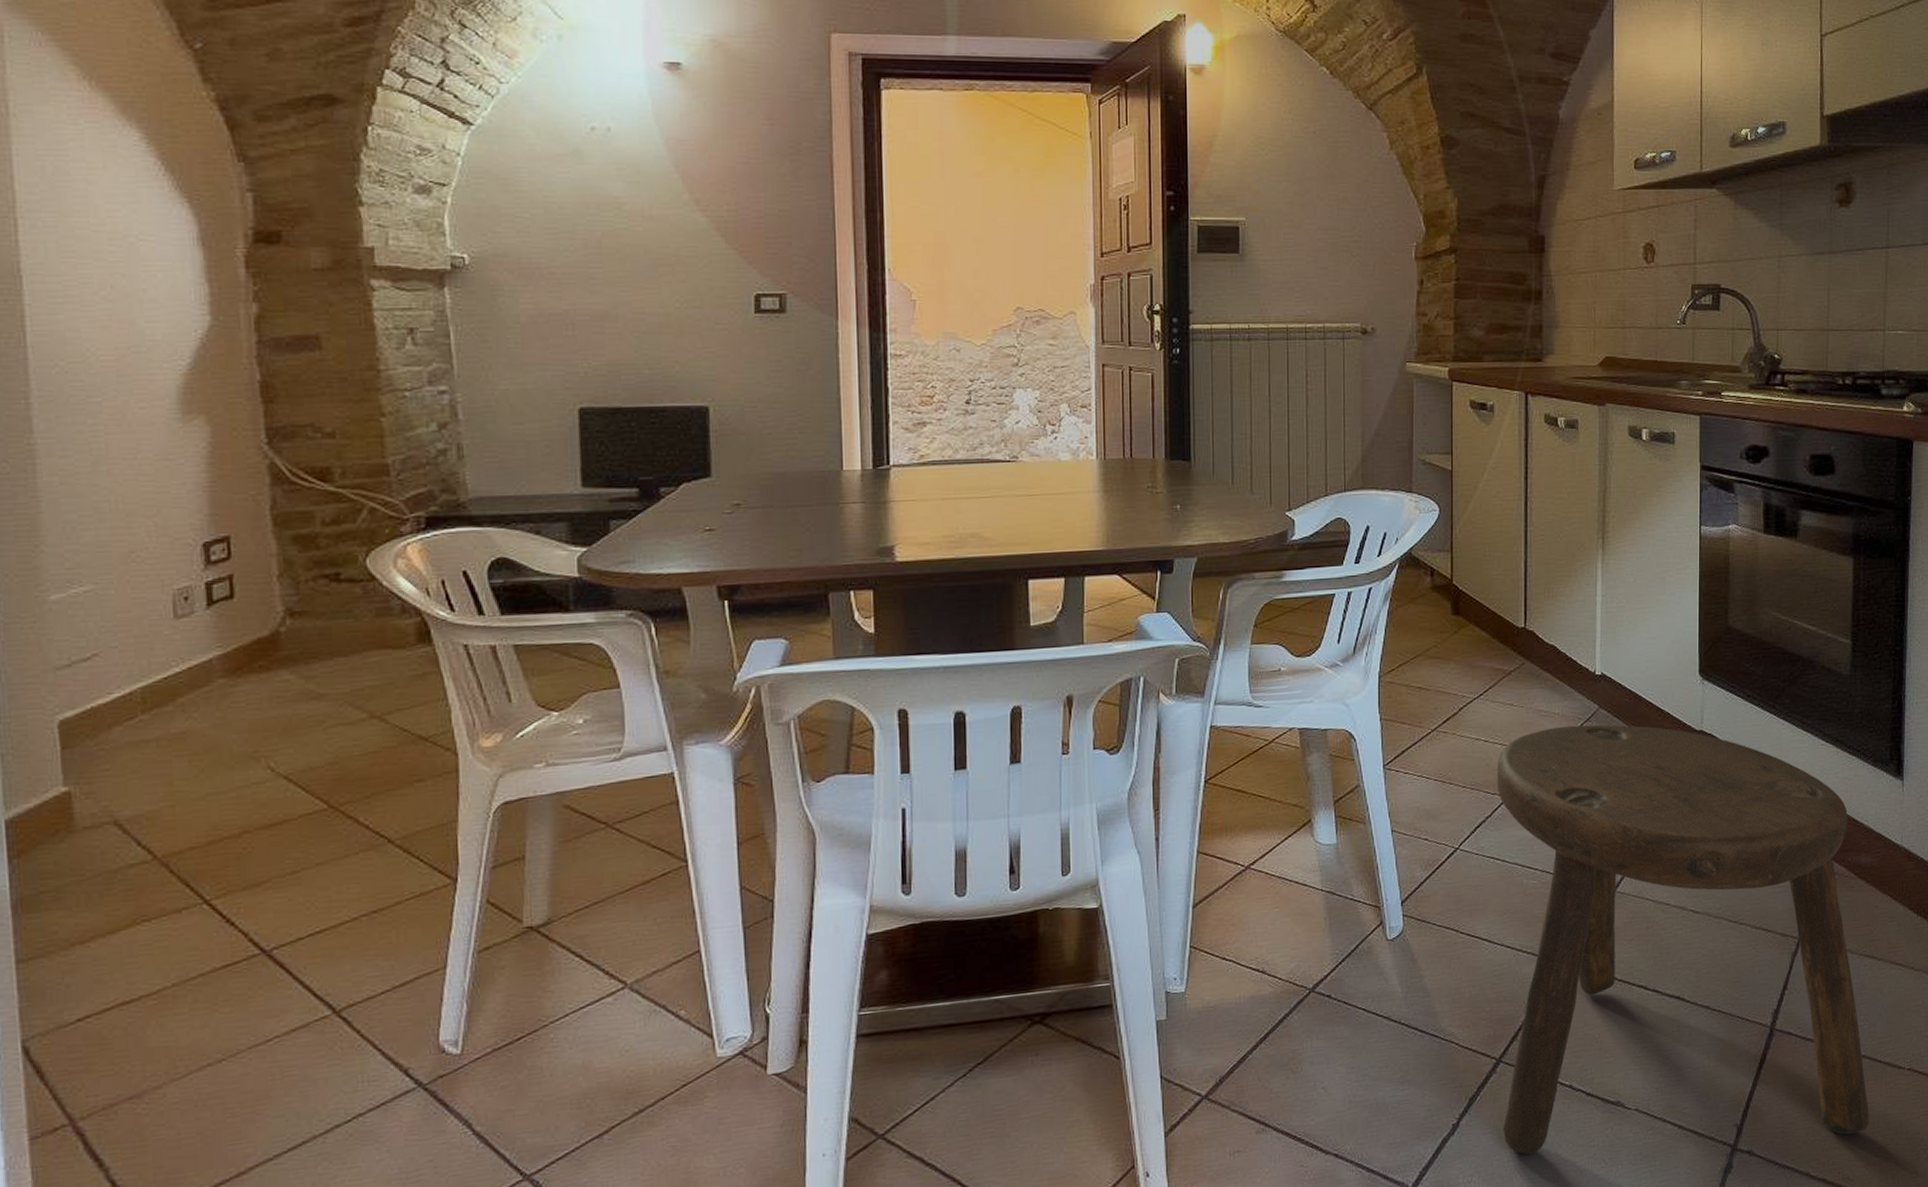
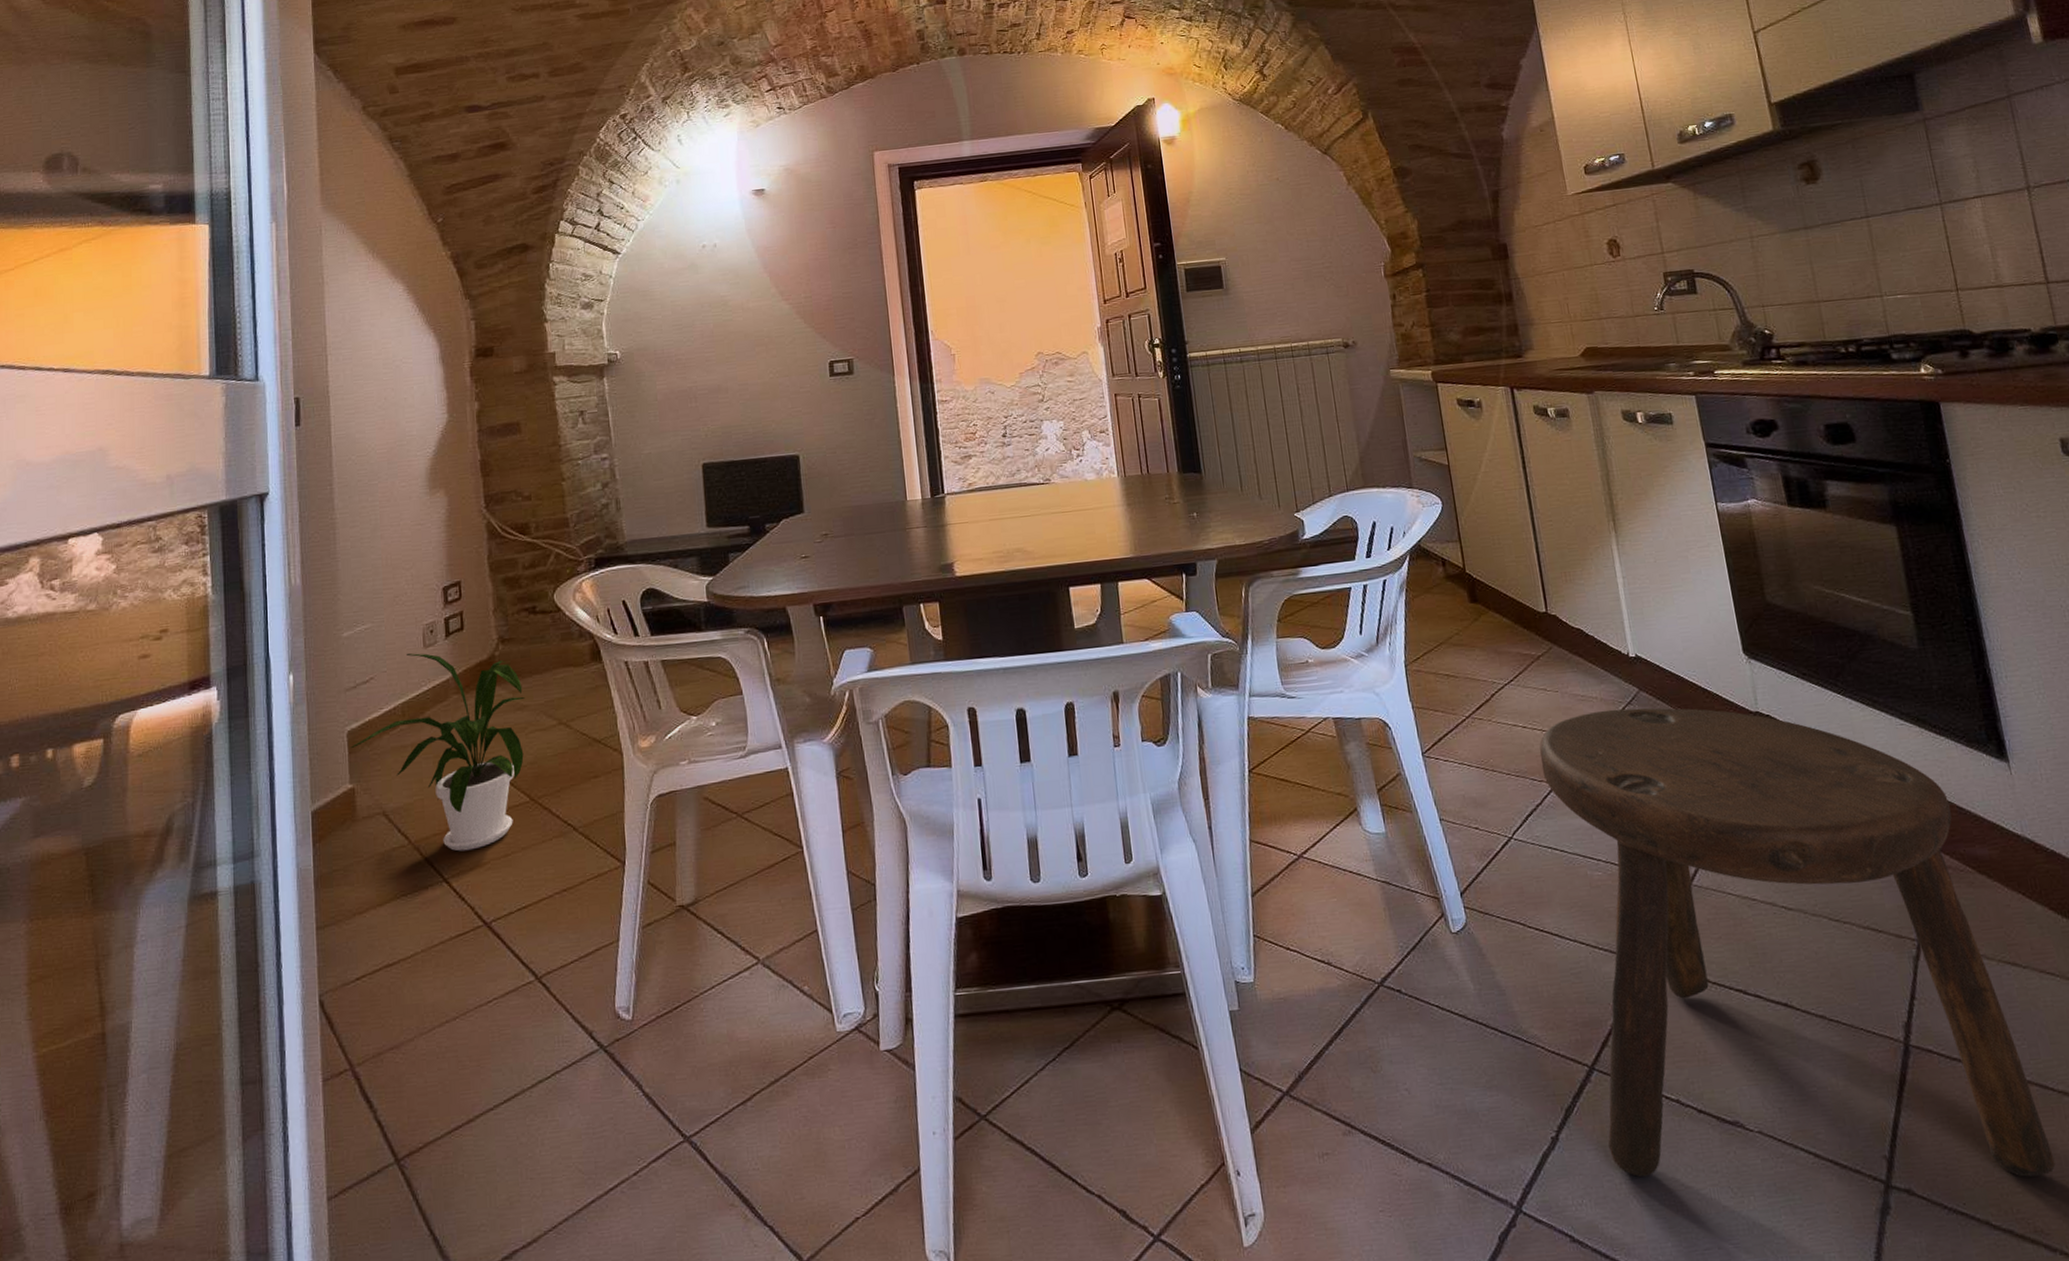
house plant: none [63,625,324,868] -> present [350,653,526,852]

